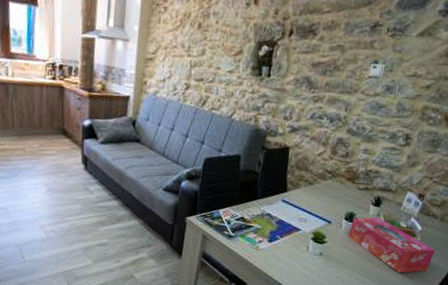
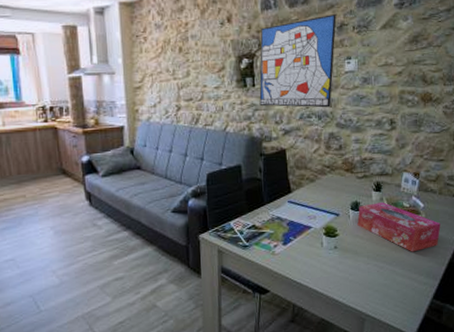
wall art: none [271,11,372,112] -> present [259,13,337,108]

